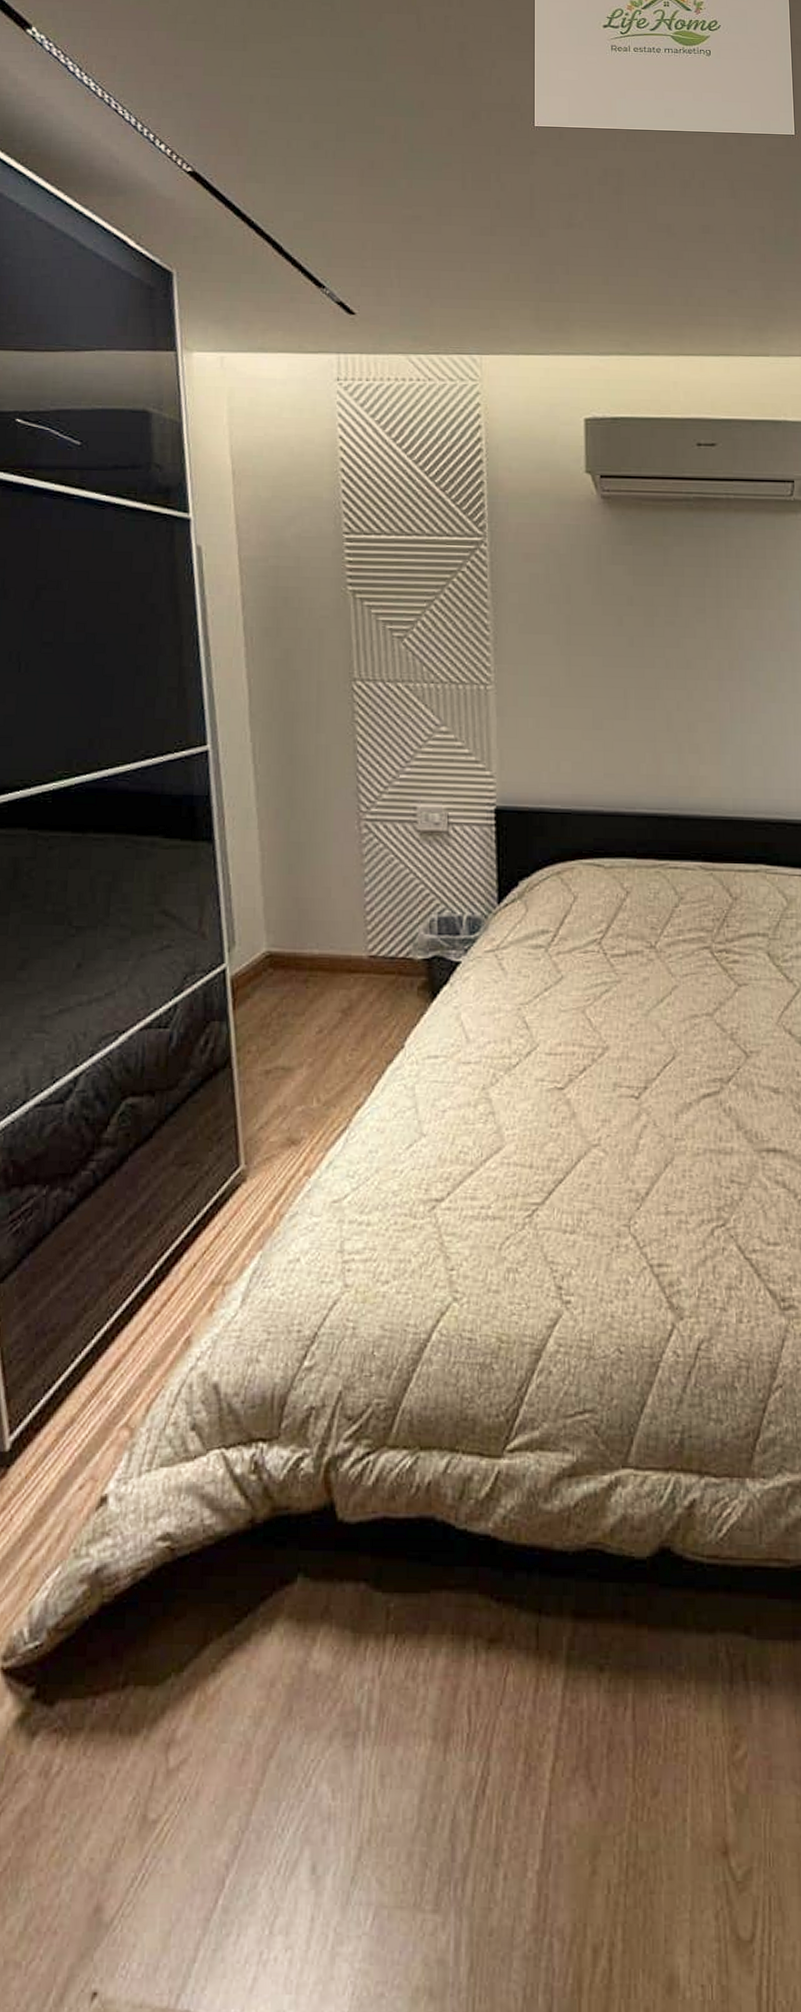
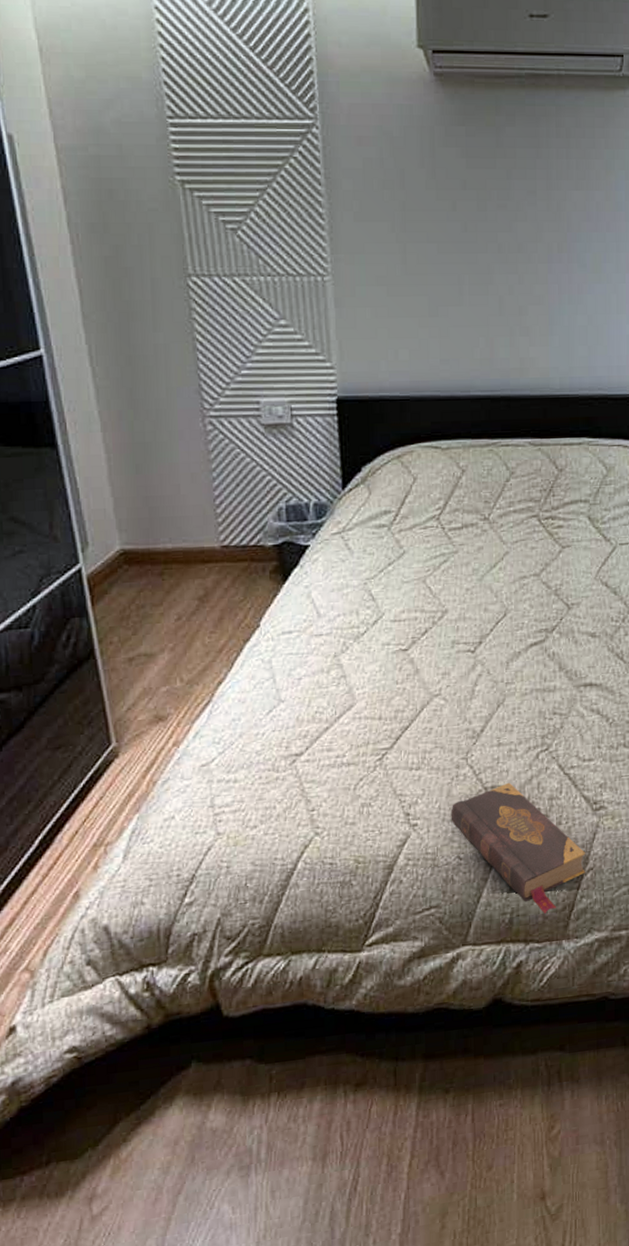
book: none [610,1261,773,1439] -> present [450,782,586,914]

